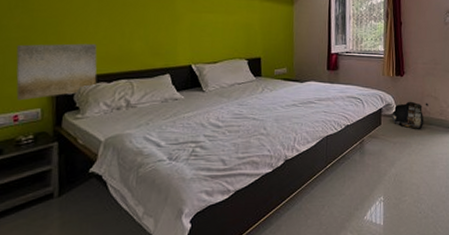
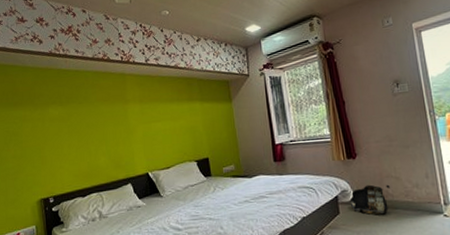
wall art: present [16,43,97,101] -> none [14,164,74,221]

